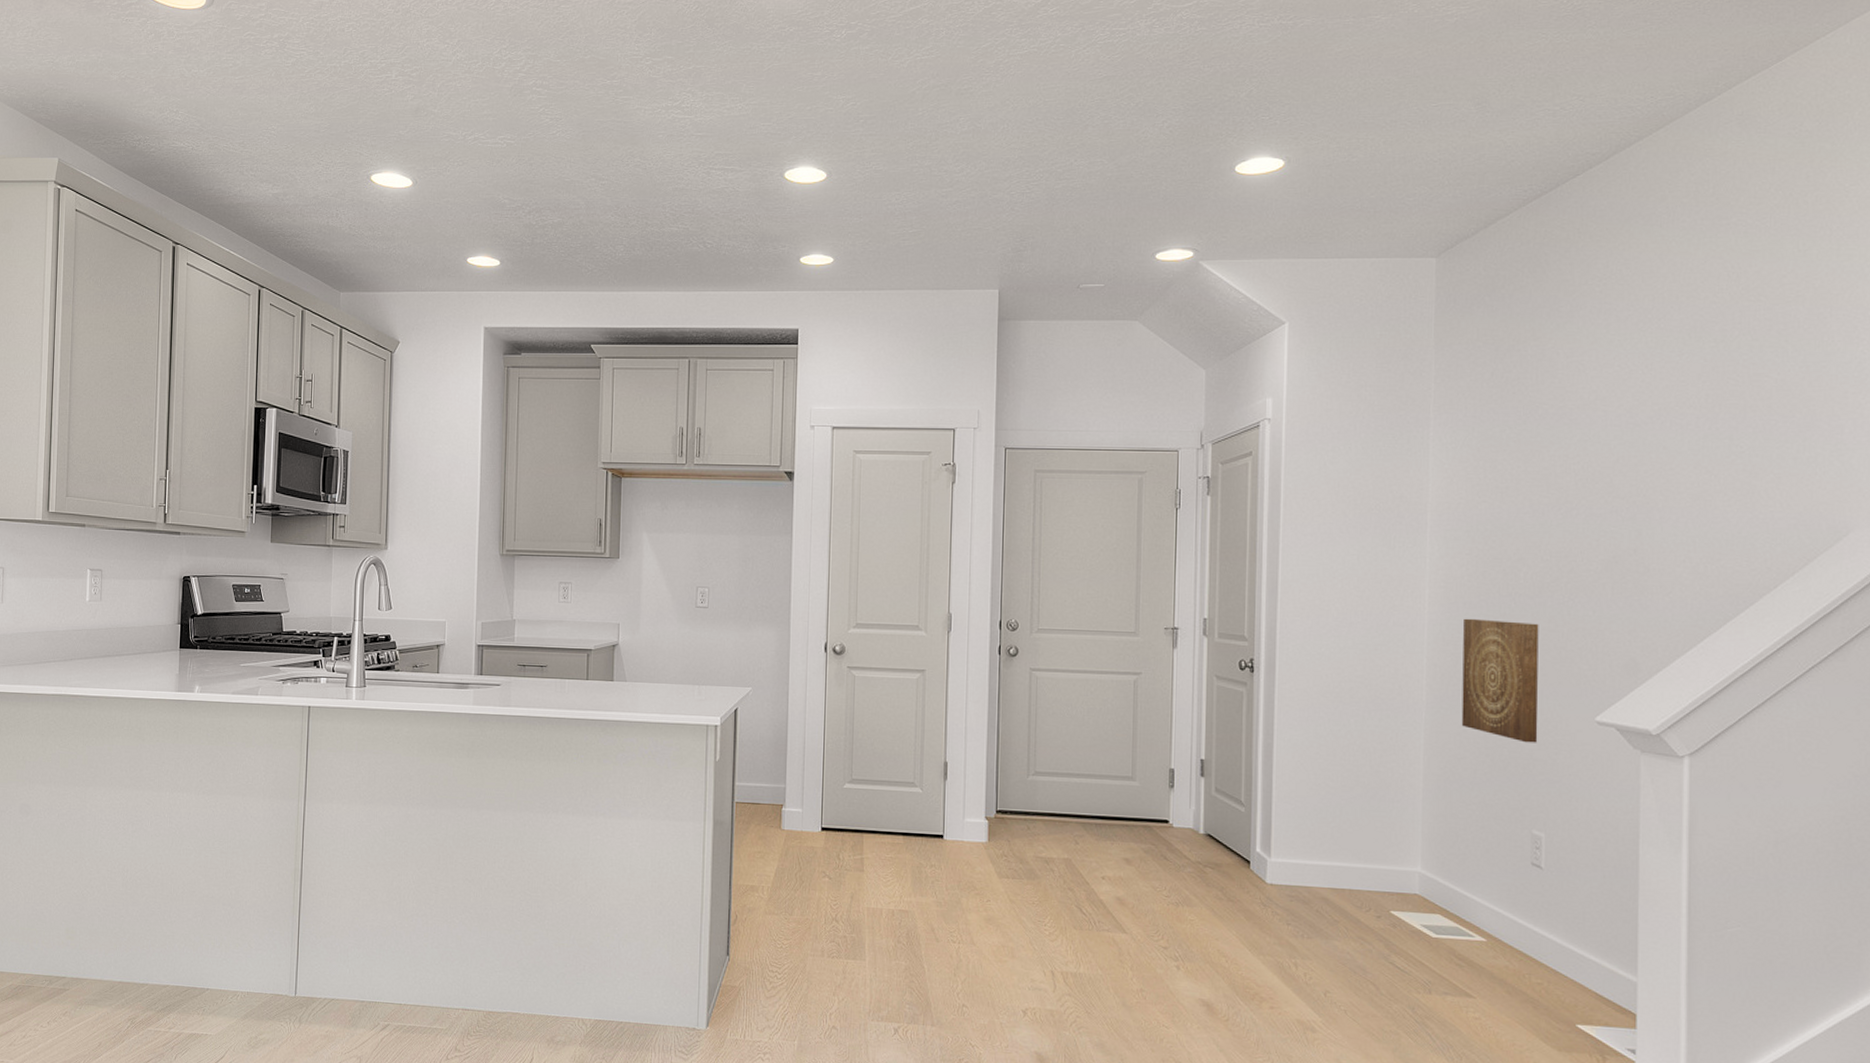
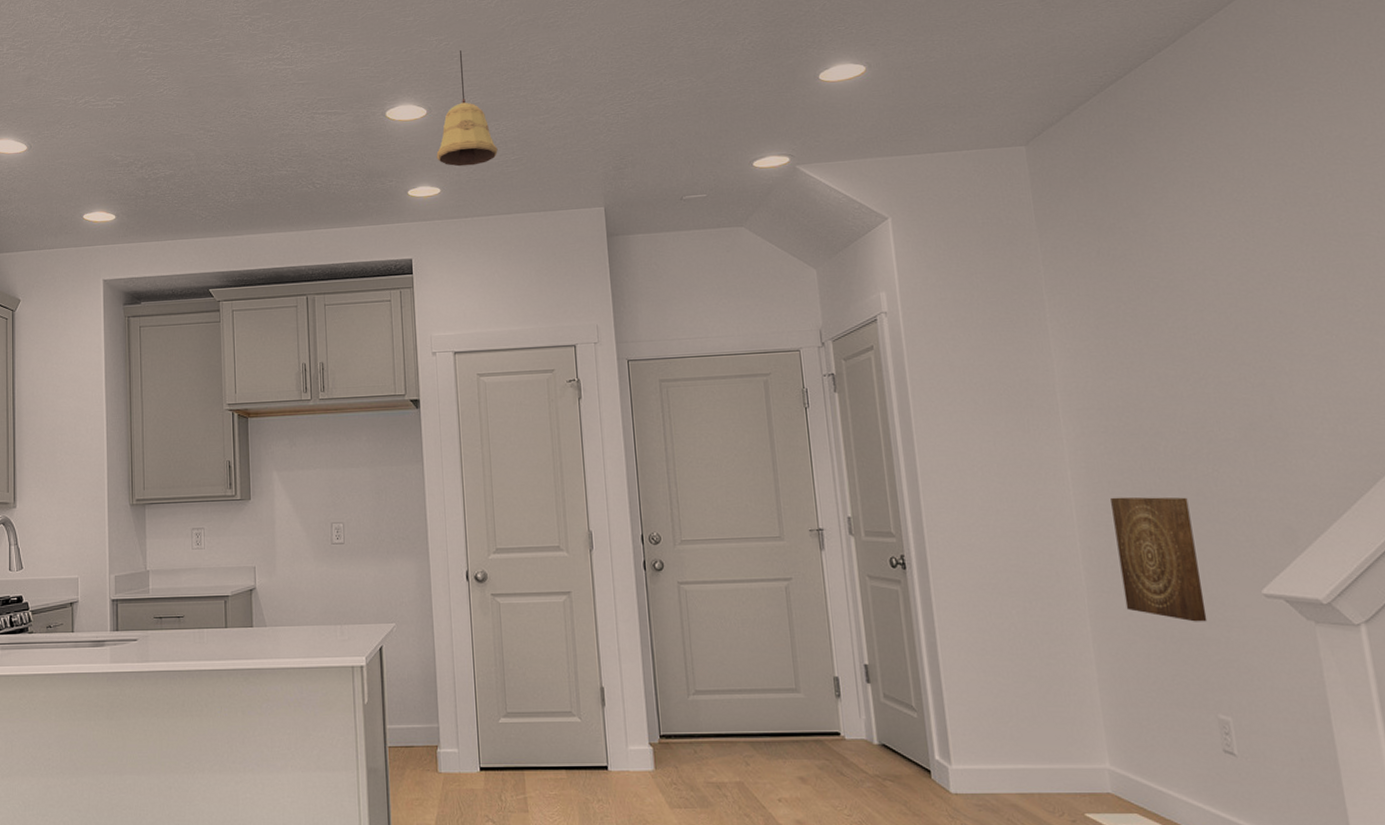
pendant light: none [832,112,896,236] -> present [436,50,498,167]

